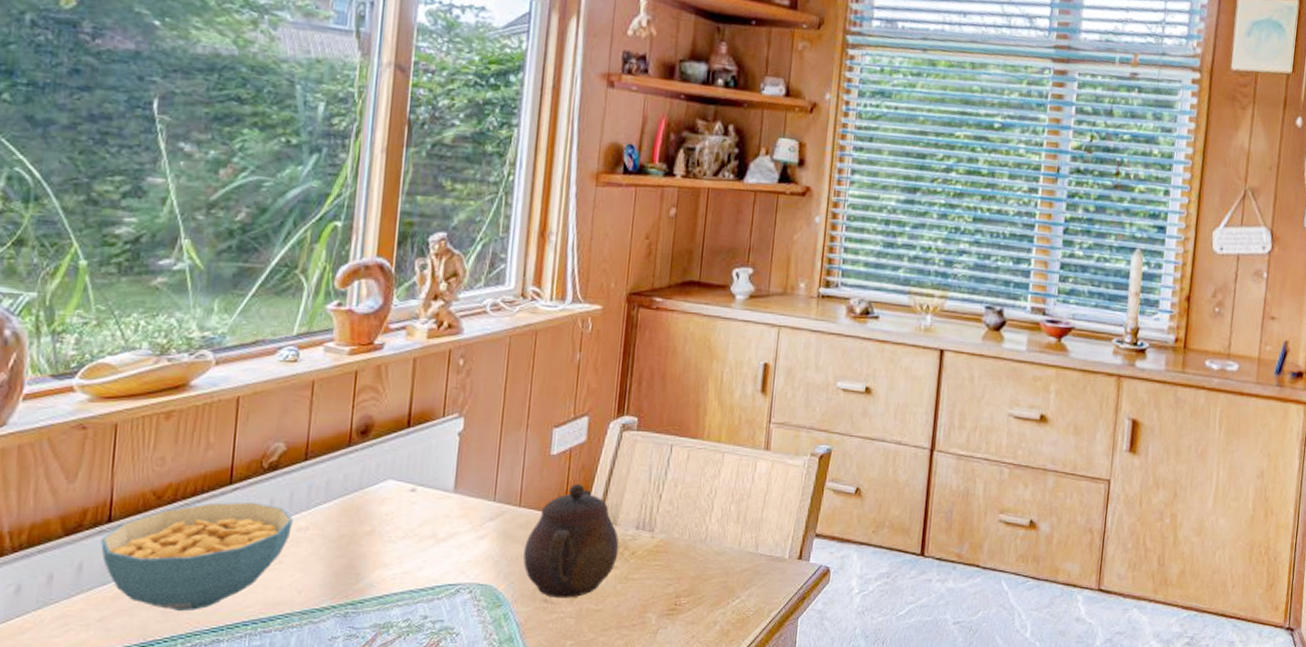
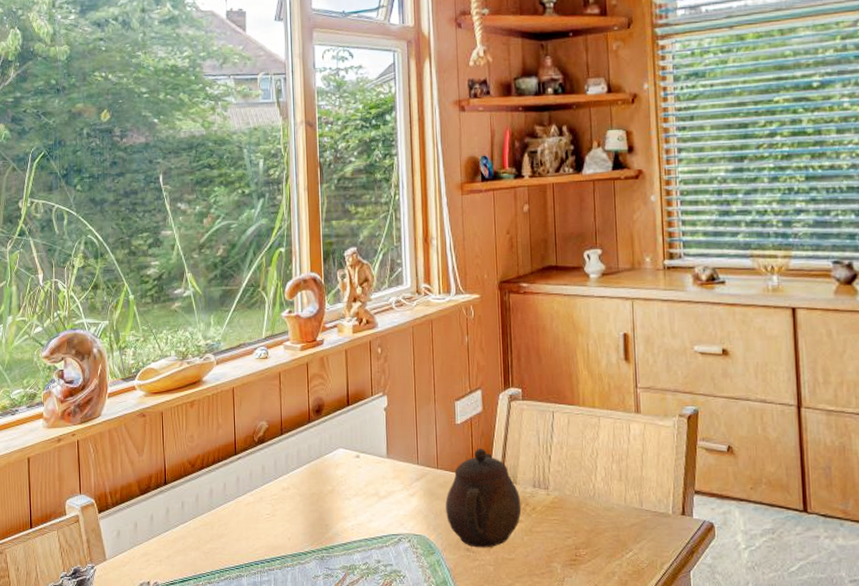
cereal bowl: present [101,502,293,611] -> none [162,469,279,552]

